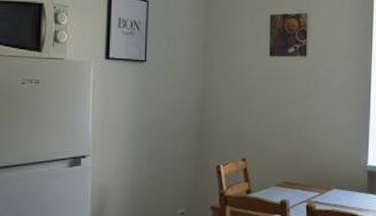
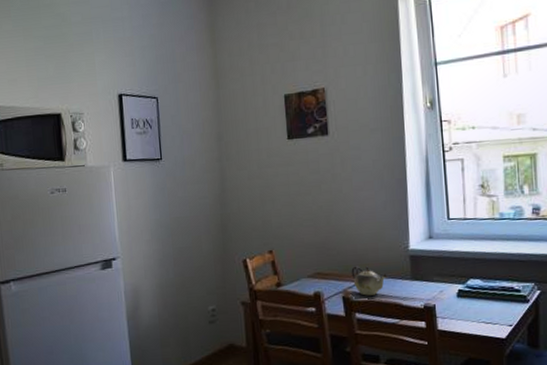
teapot: none [316,177,348,206] -> present [351,266,388,296]

